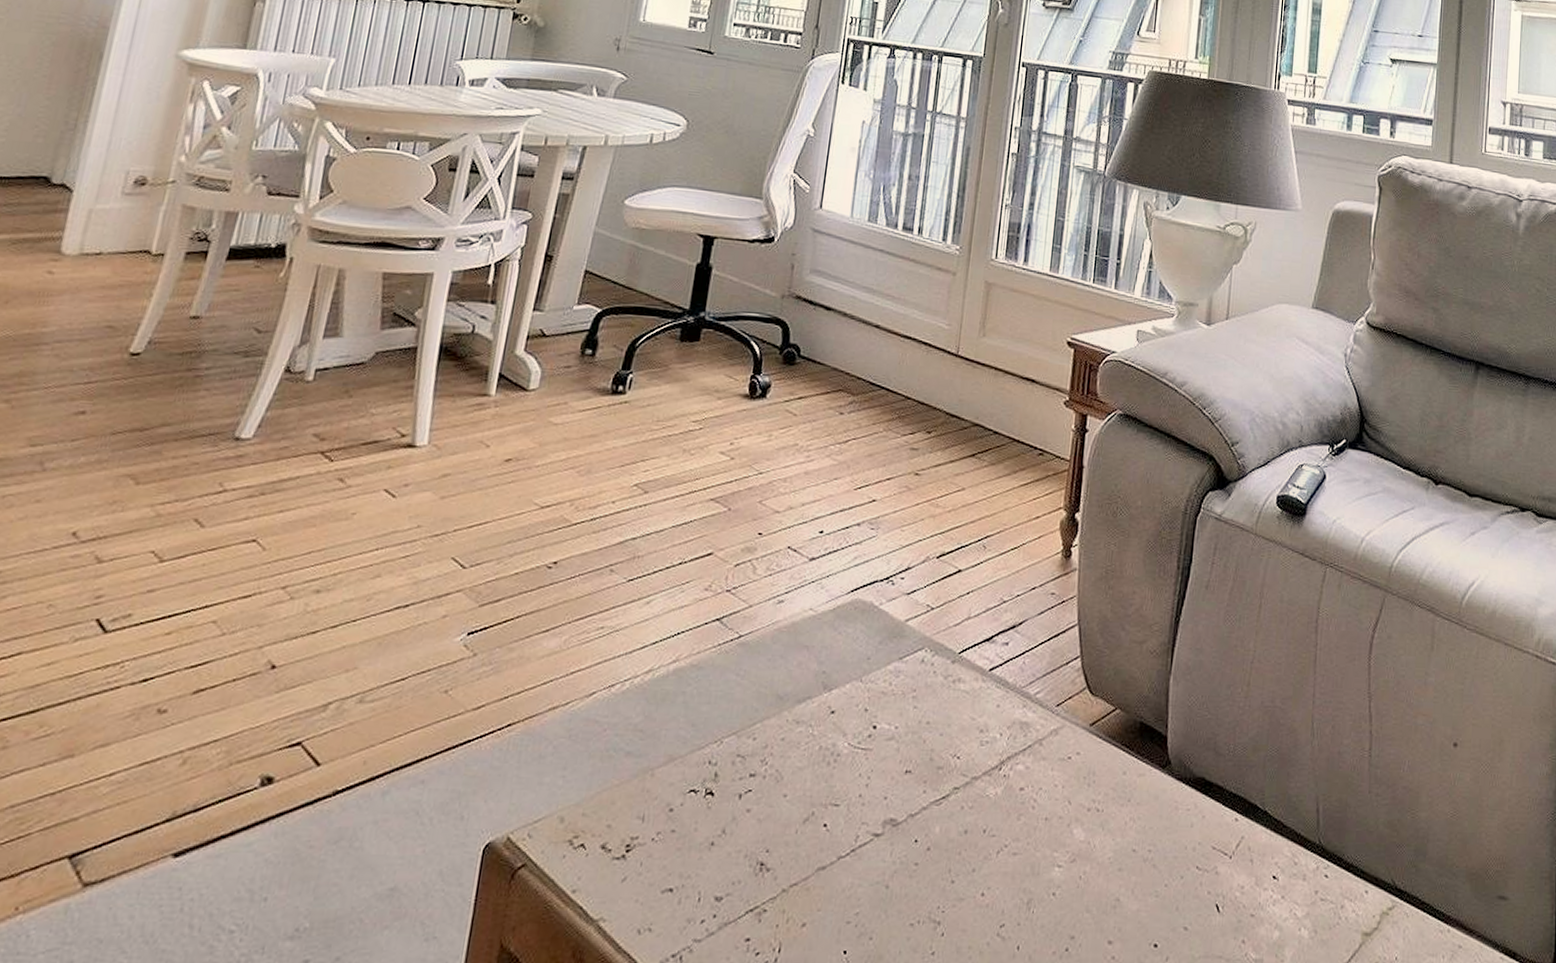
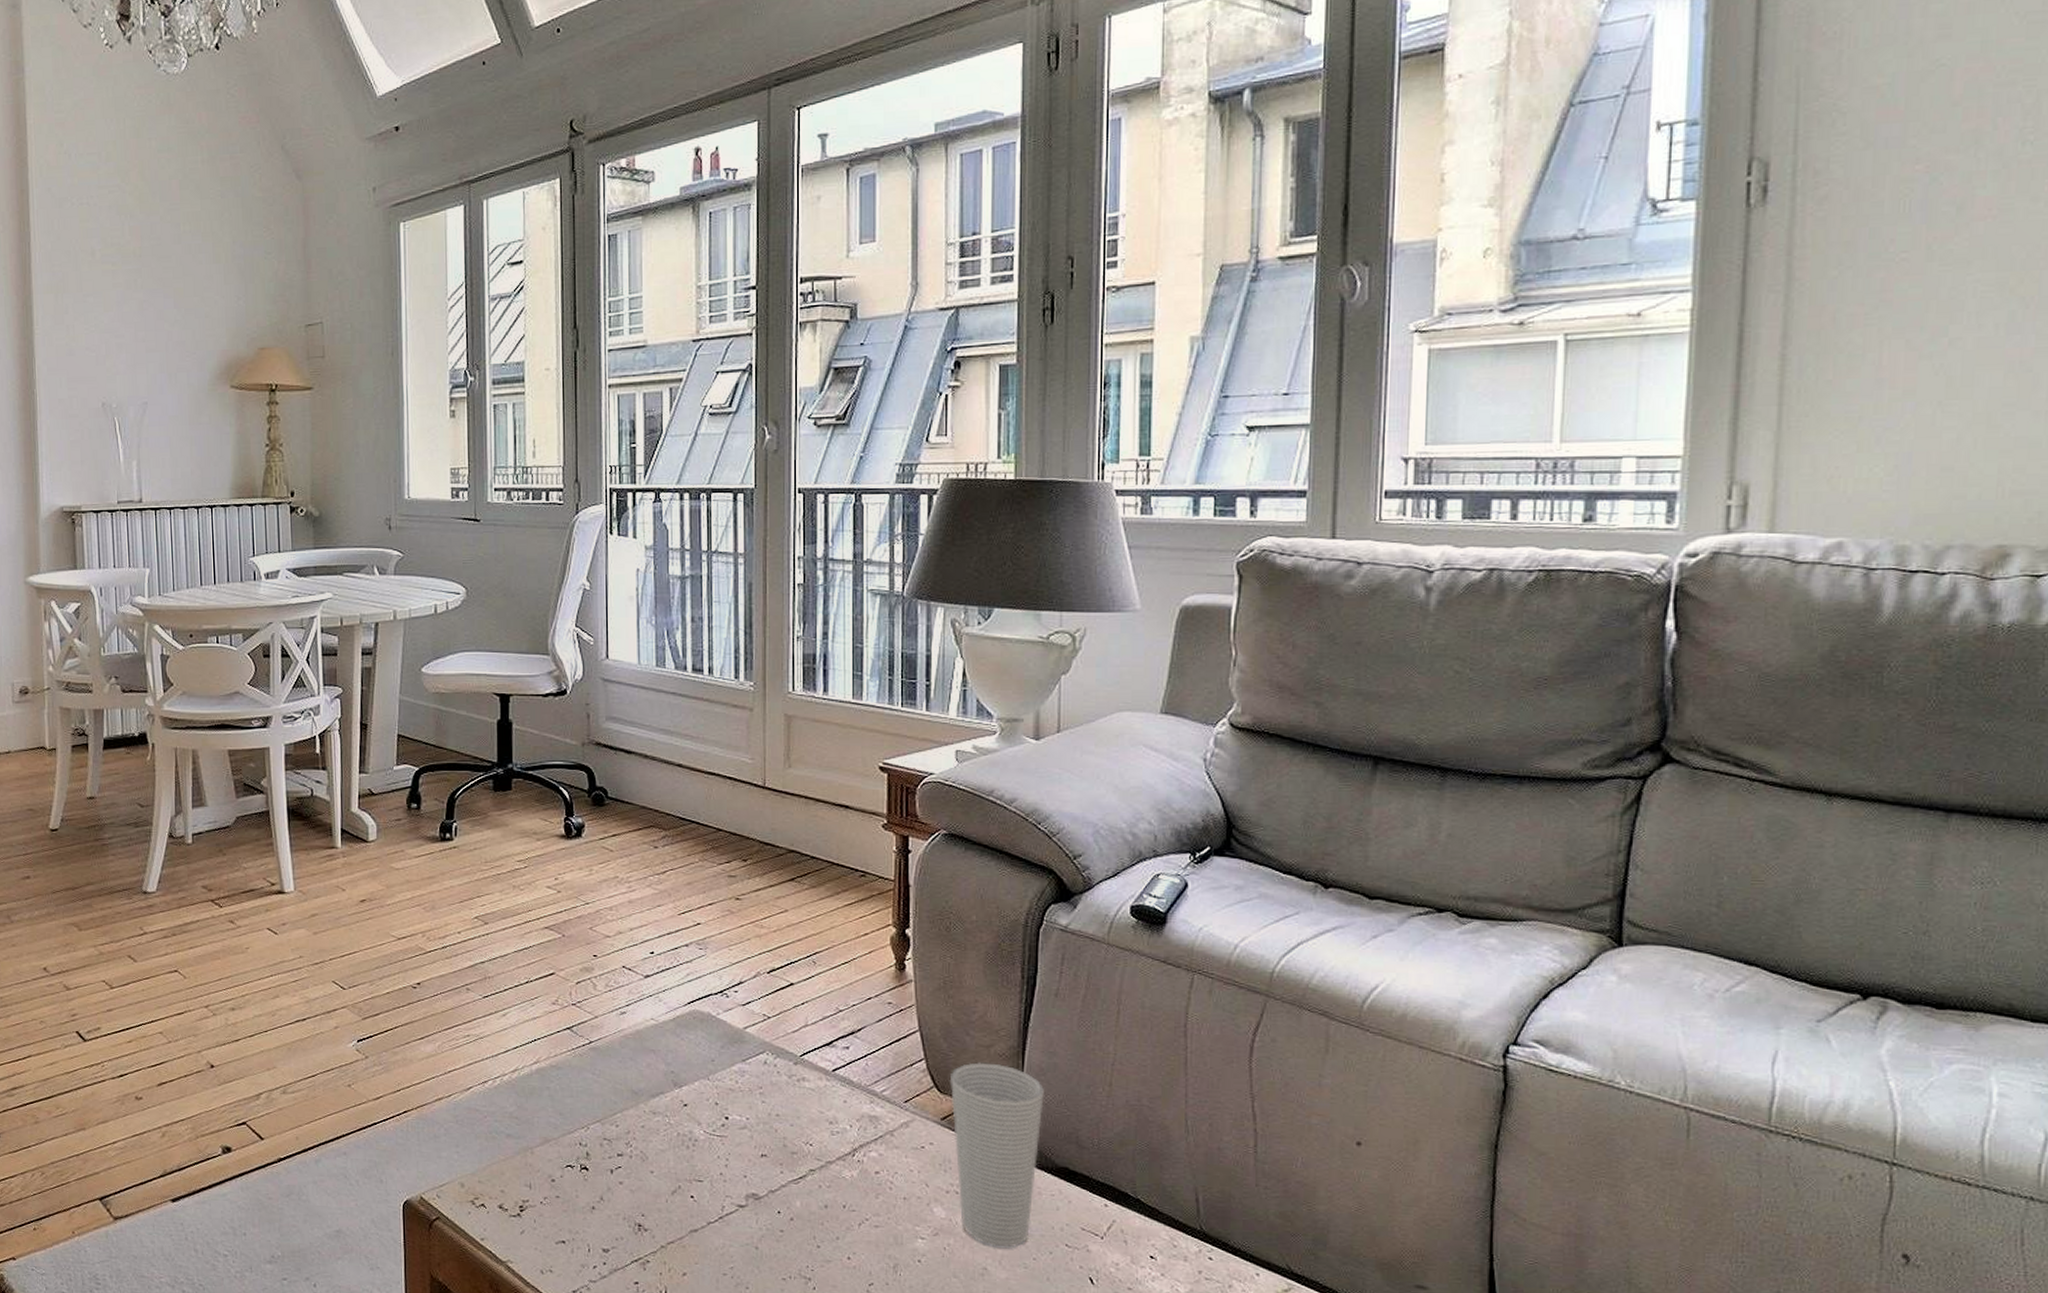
cup: none [1099,659,1189,873] -> present [949,1061,1044,1248]

